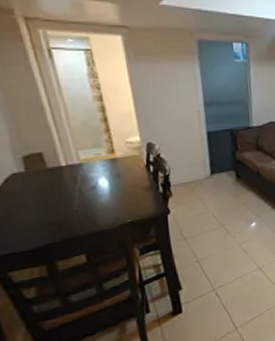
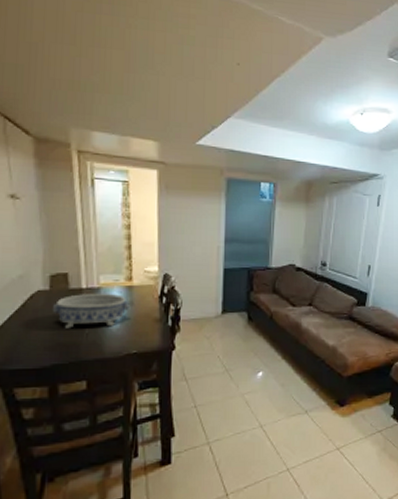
decorative bowl: none [33,168,118,208] -> present [53,293,131,329]

